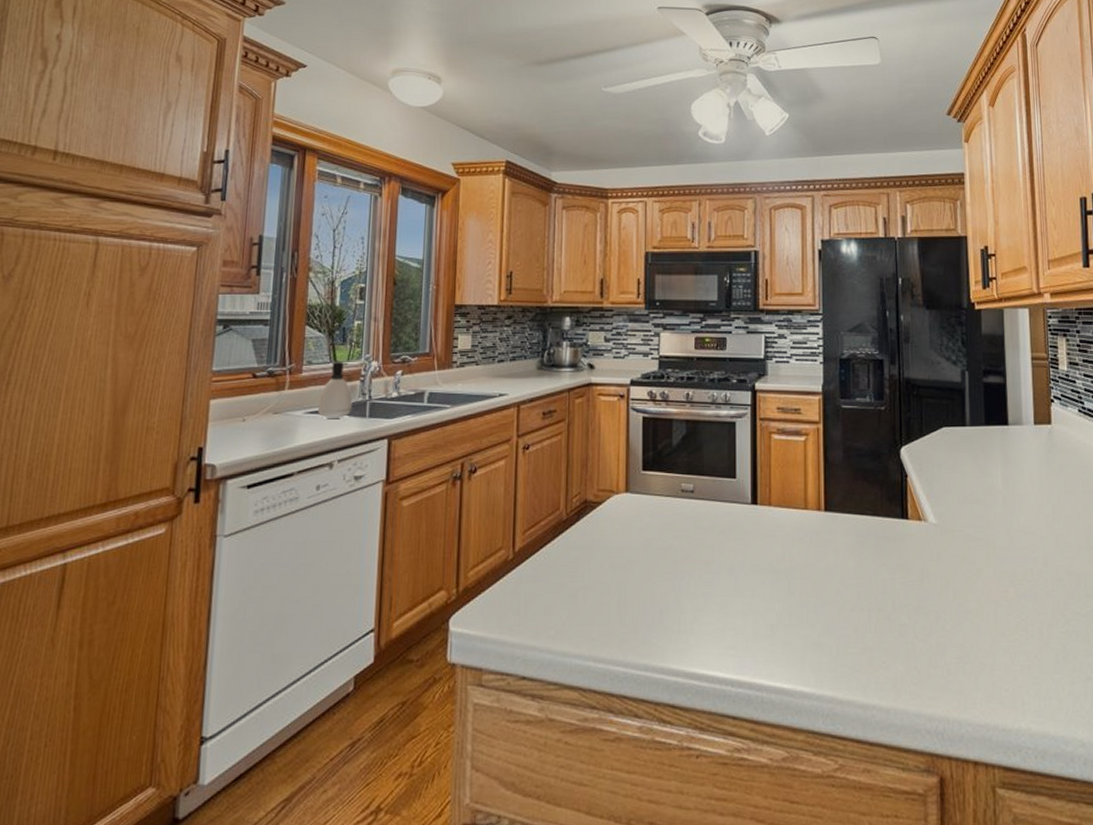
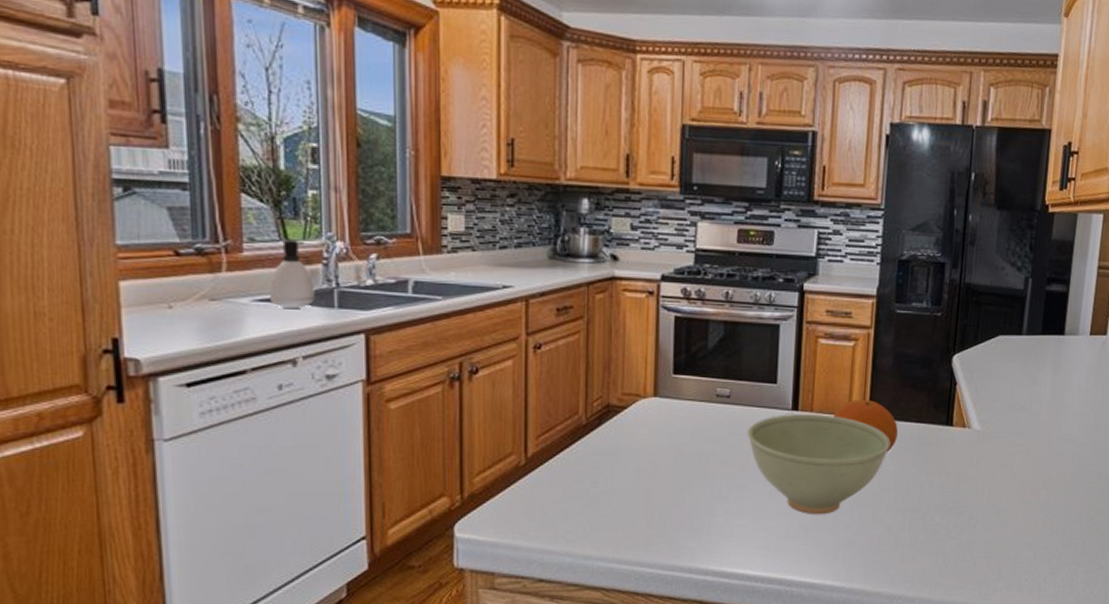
bowl: none [712,508,848,613] -> present [748,414,890,515]
fruit: none [791,492,854,548] -> present [834,399,898,453]

